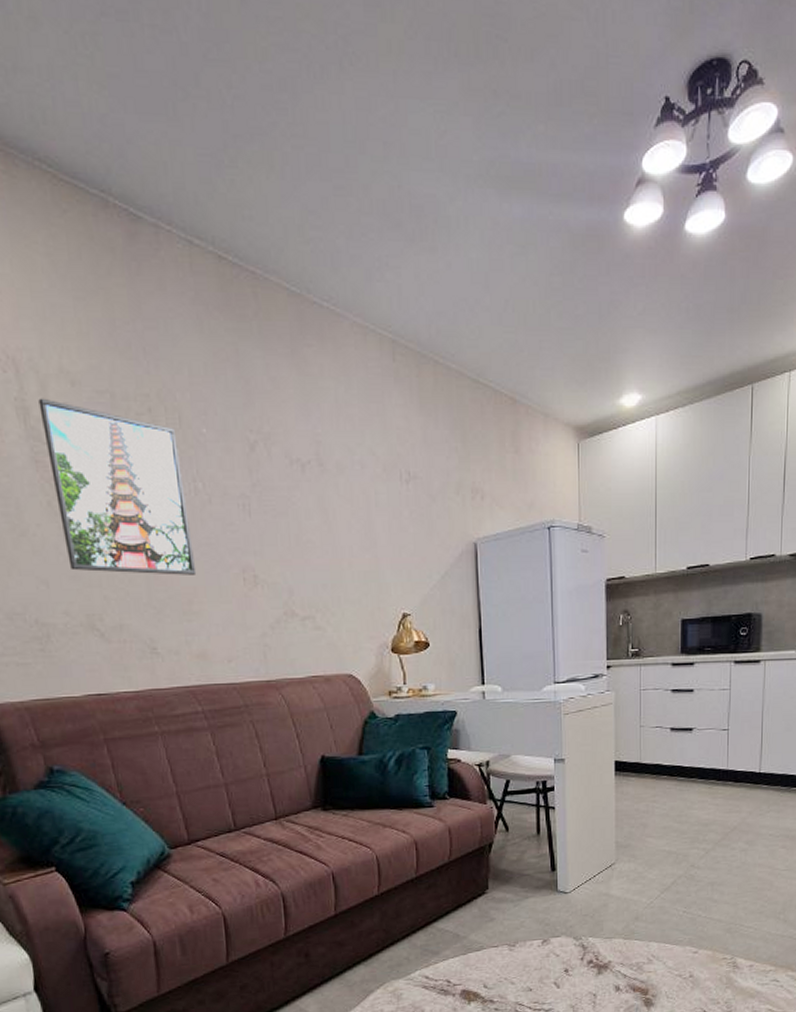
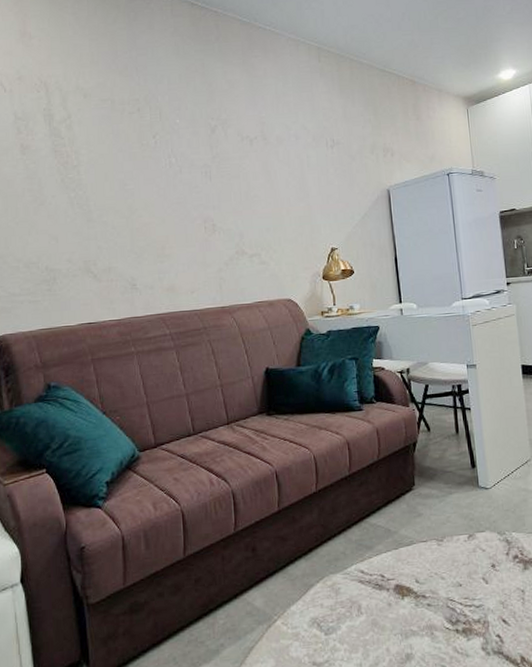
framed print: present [38,398,197,575] -> none [60,107,169,228]

